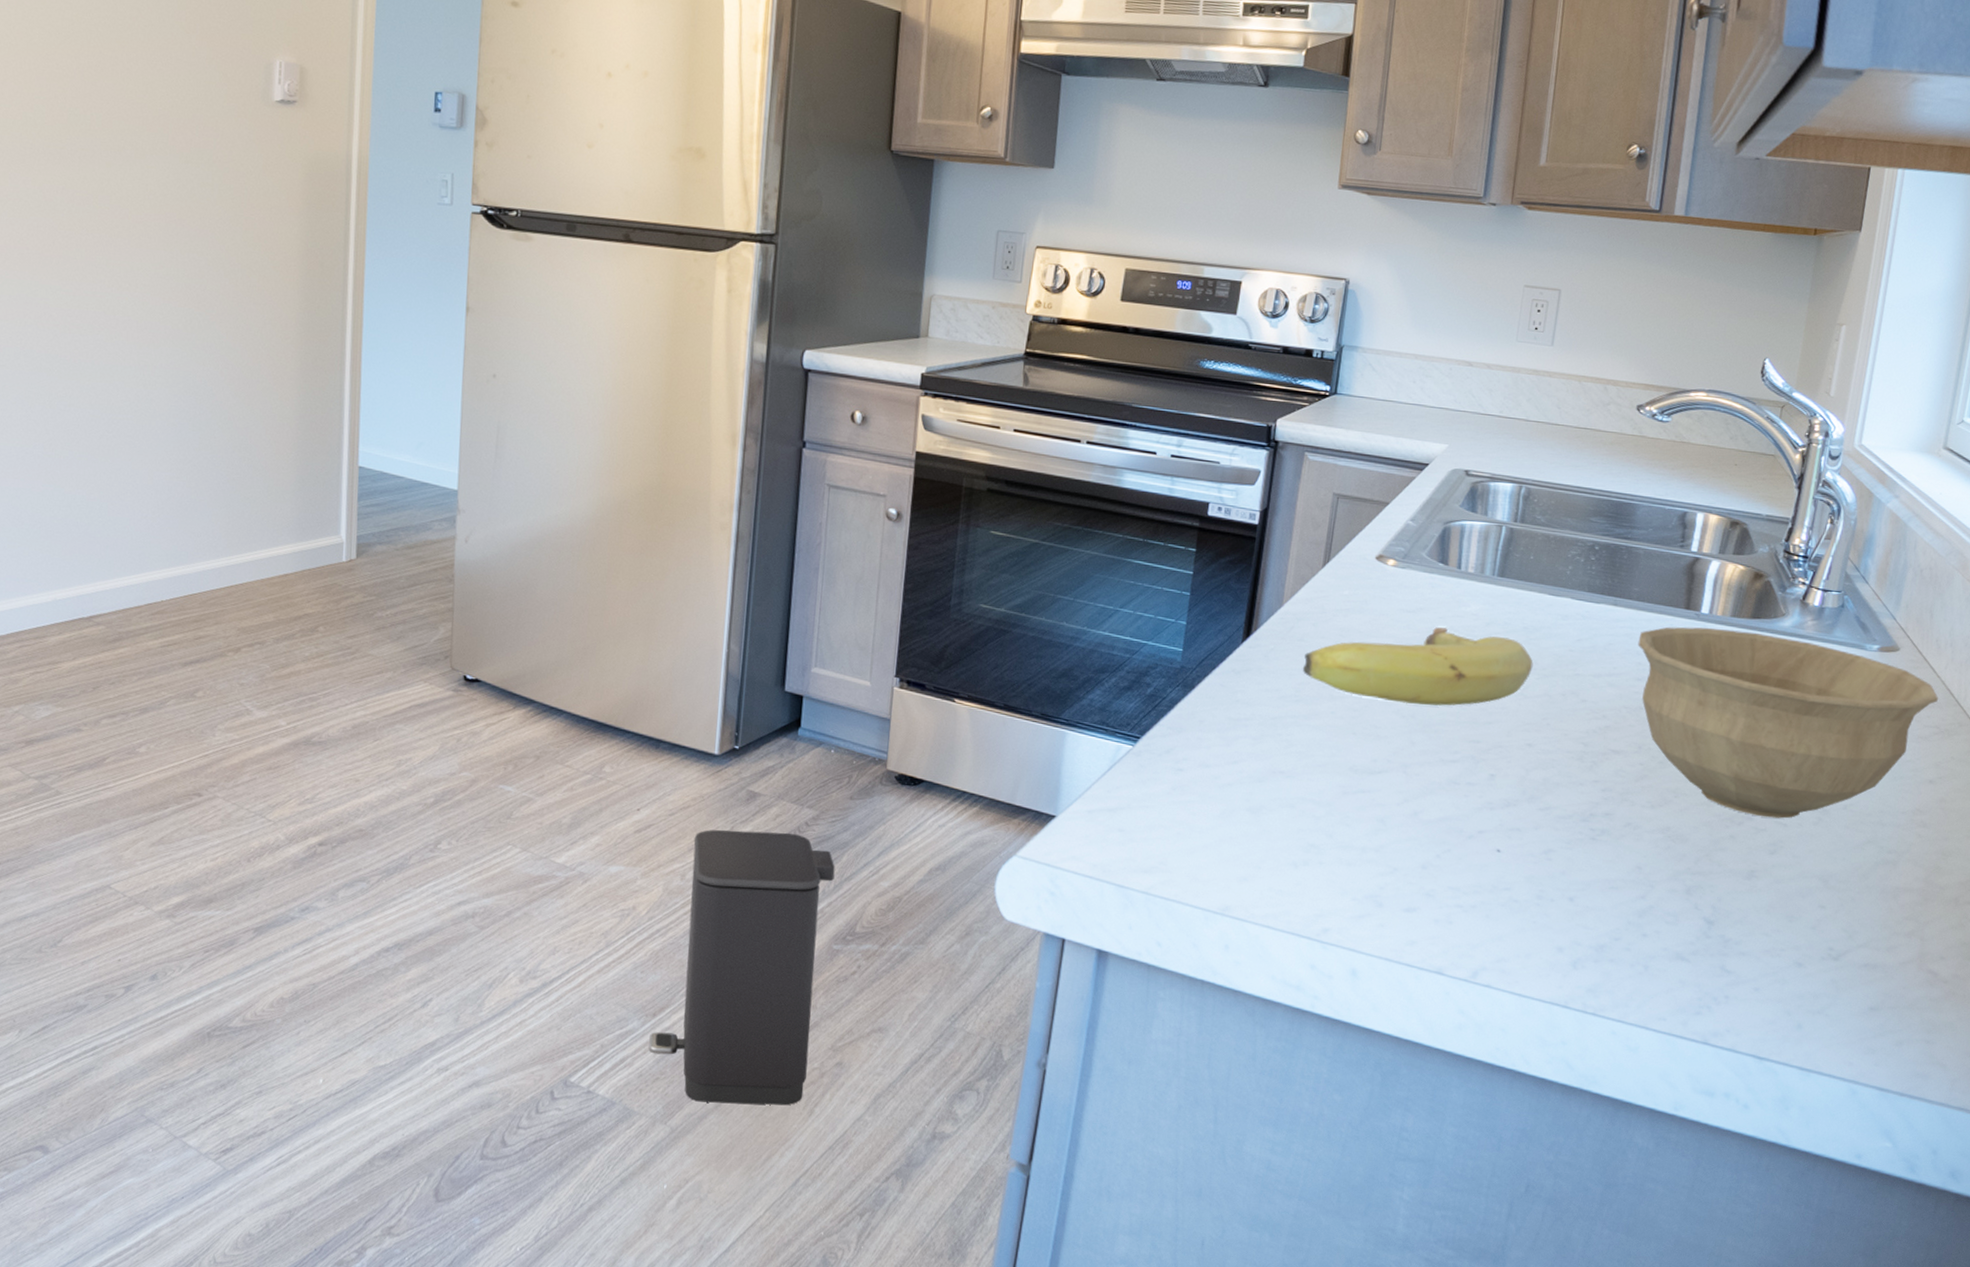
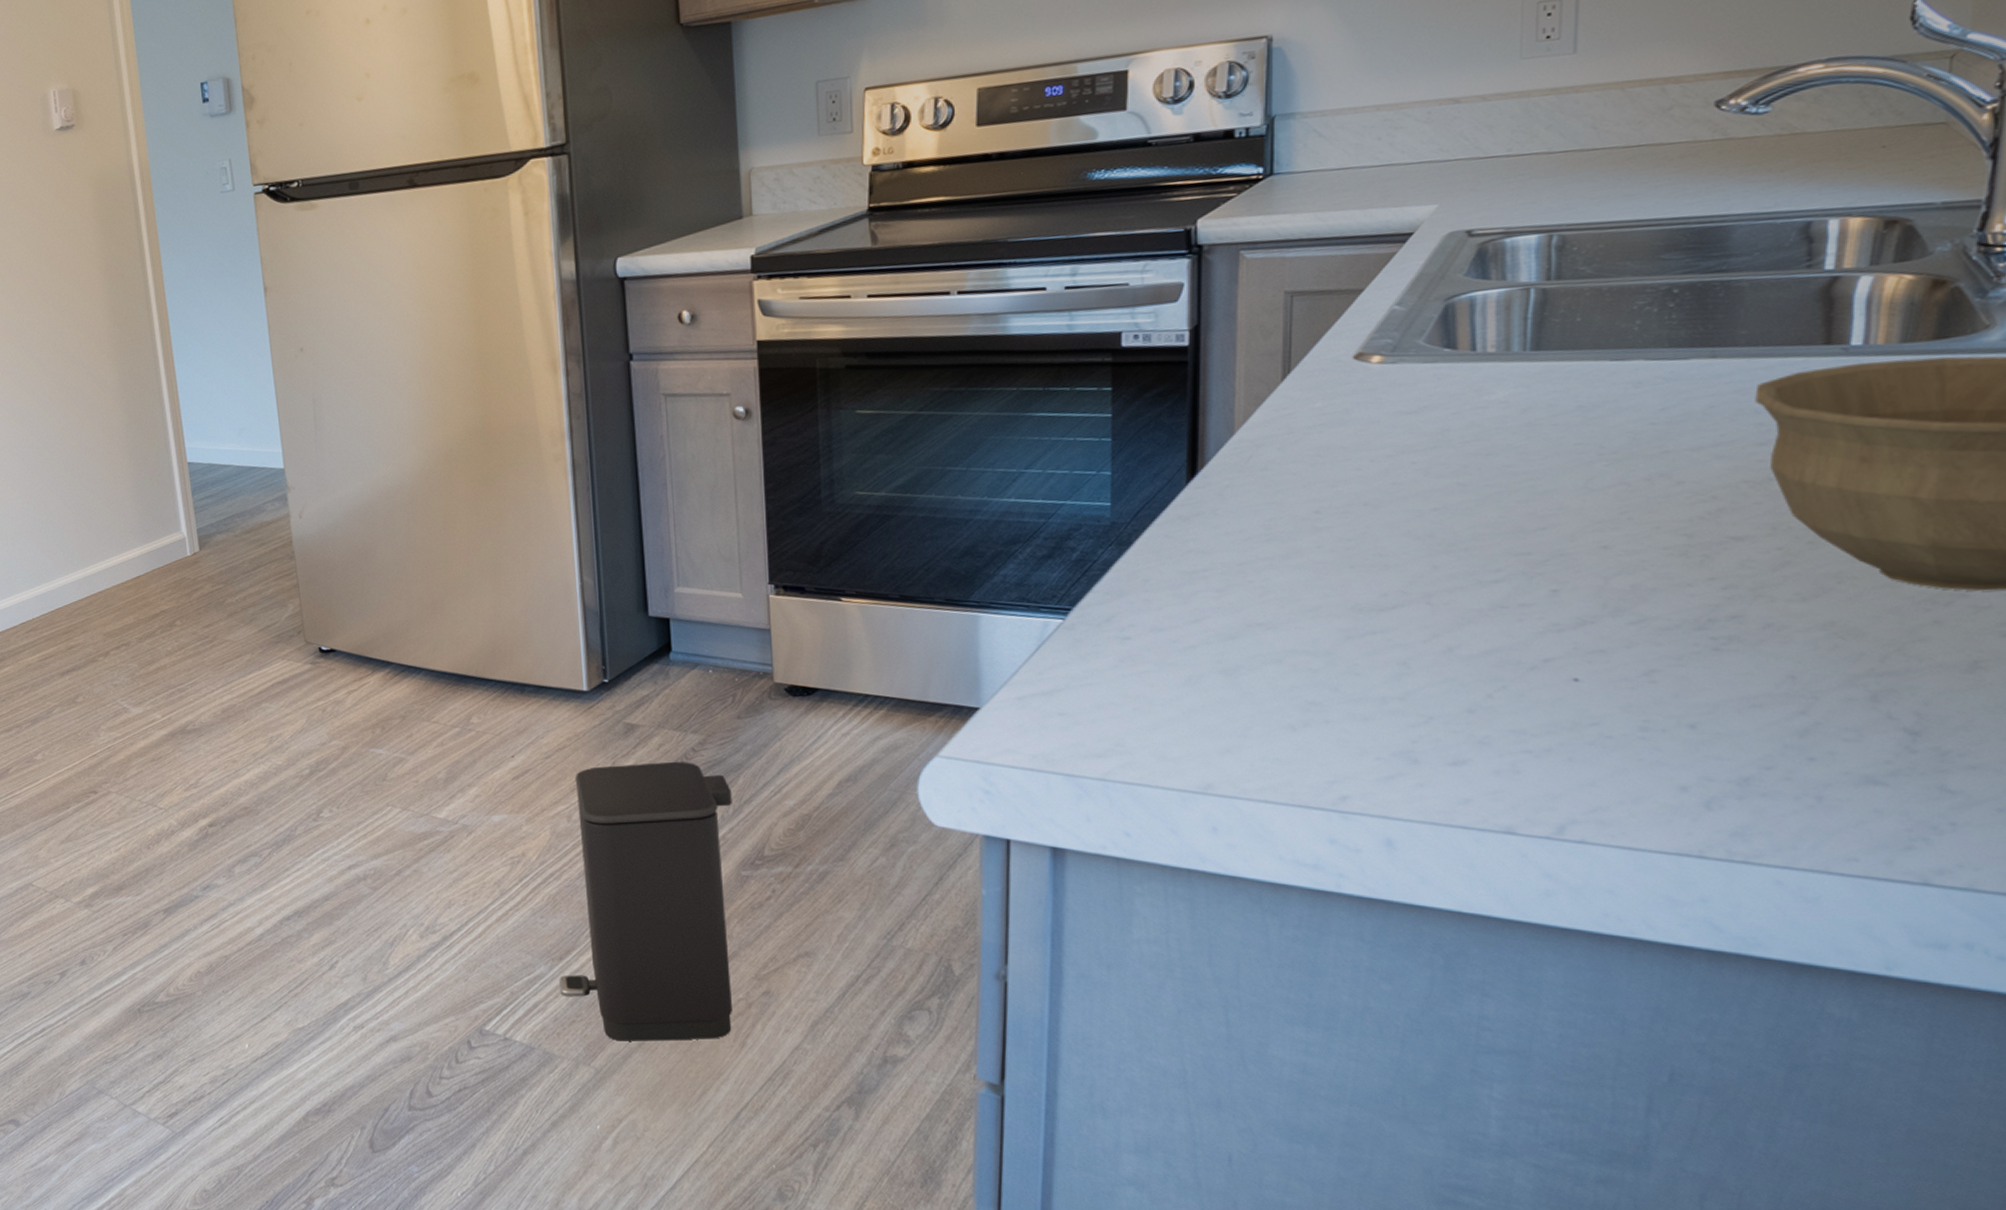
fruit: present [1302,627,1533,706] -> none [1270,422,1598,523]

